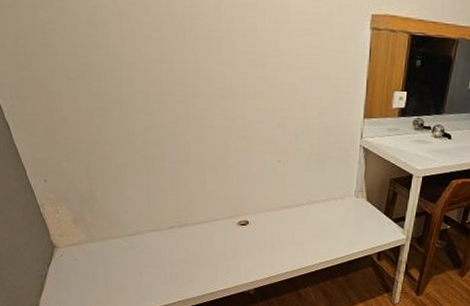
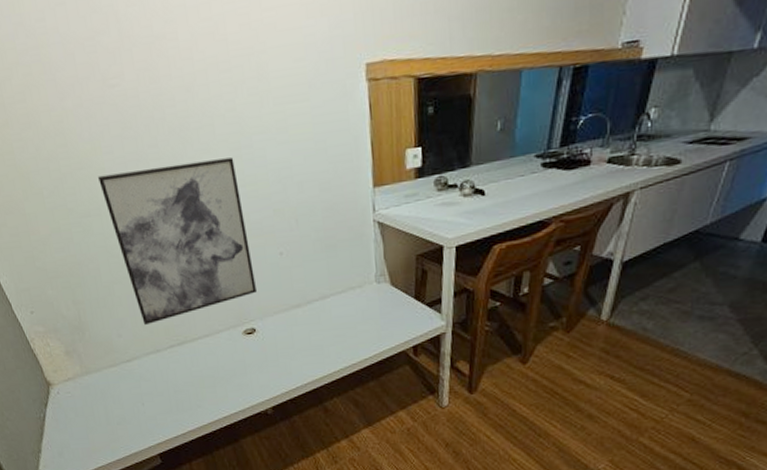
wall art: none [124,68,254,206] -> present [98,157,257,326]

